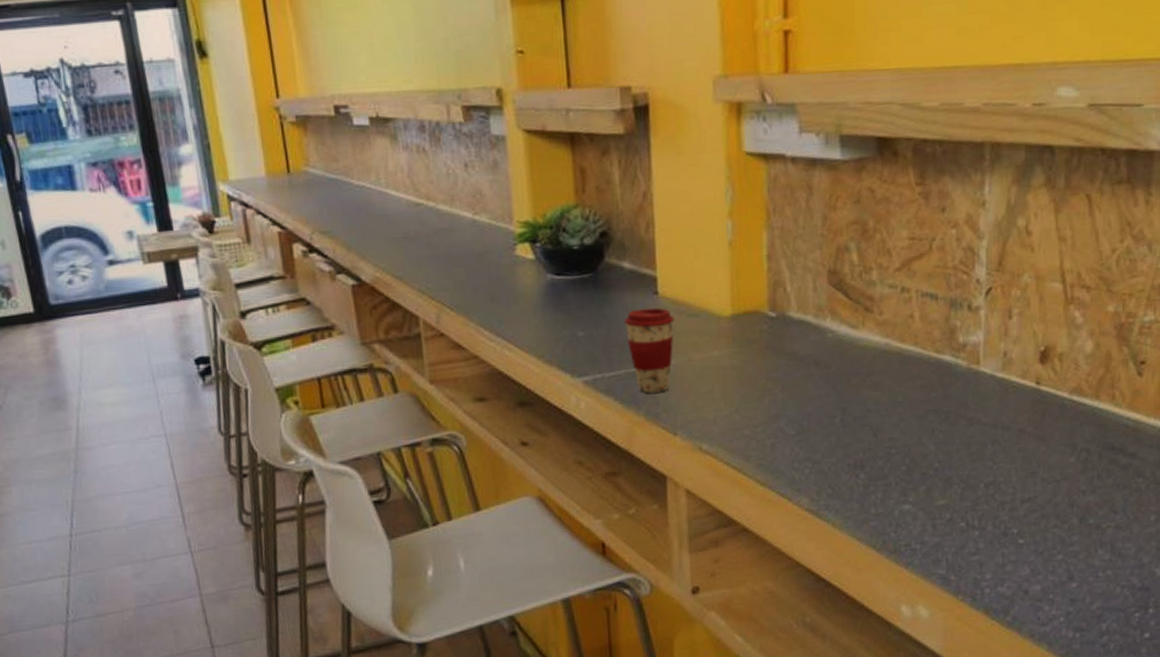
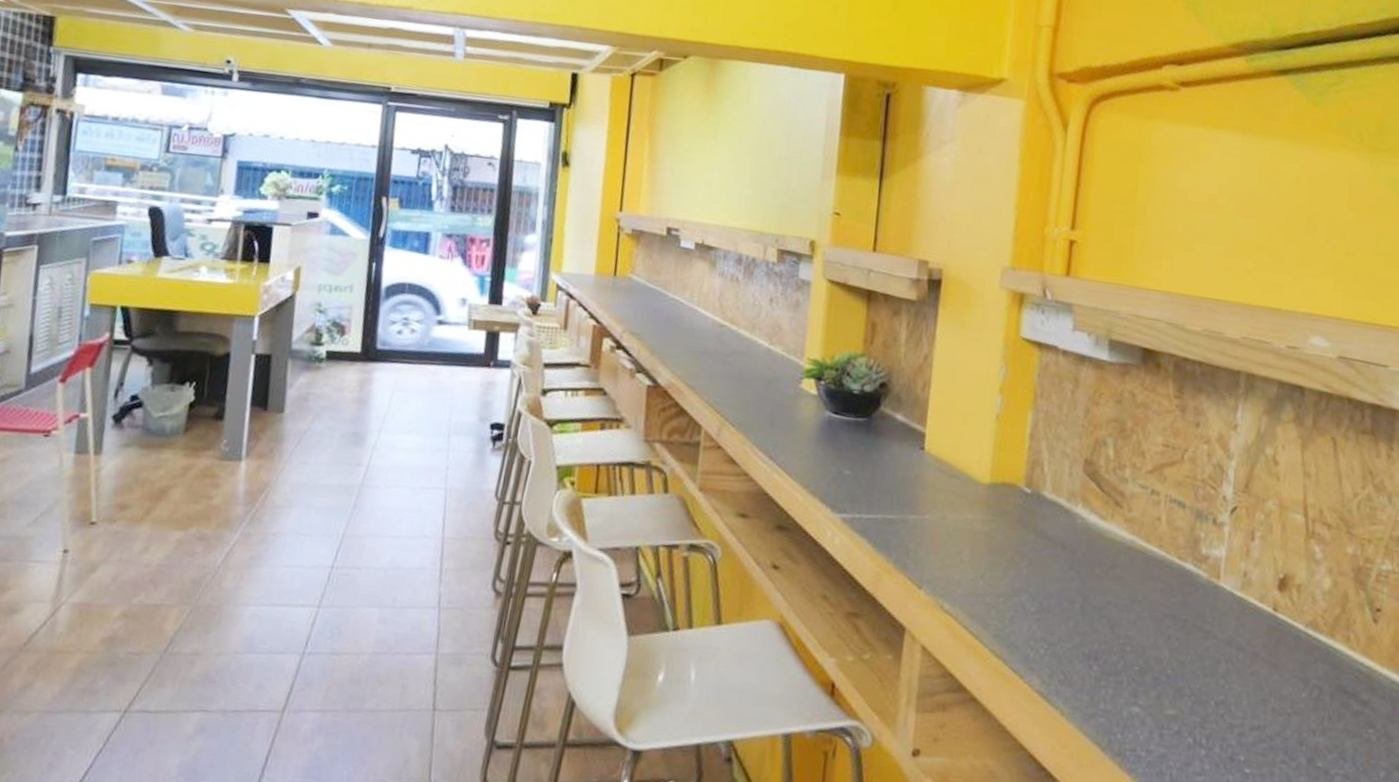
coffee cup: present [624,307,675,393] -> none [888,460,936,544]

